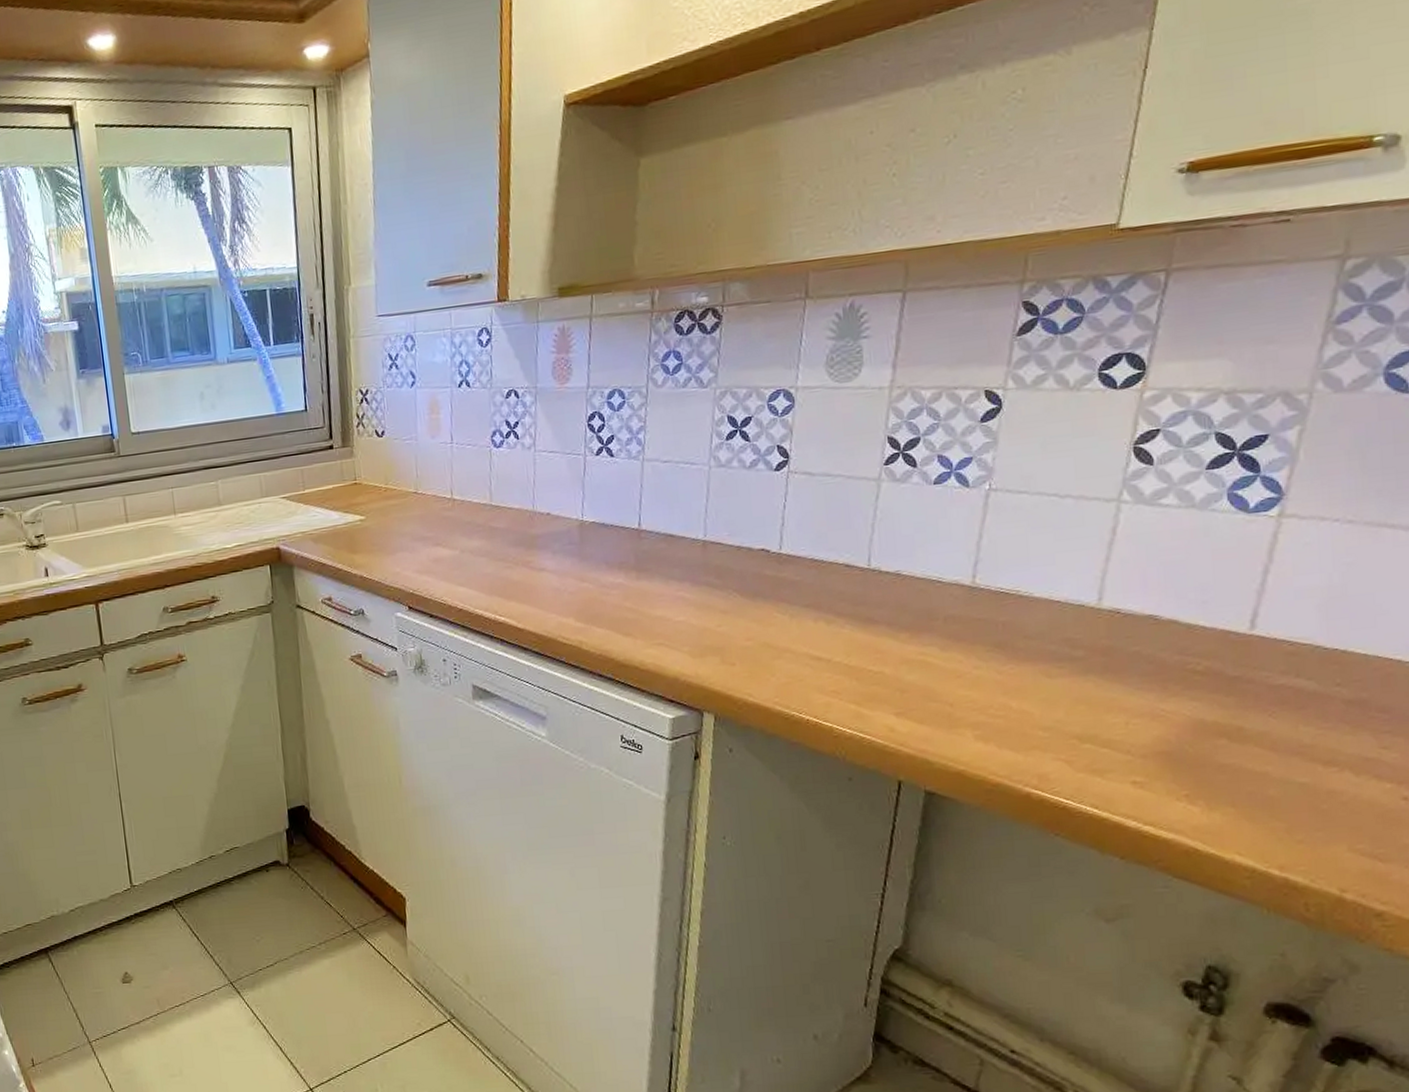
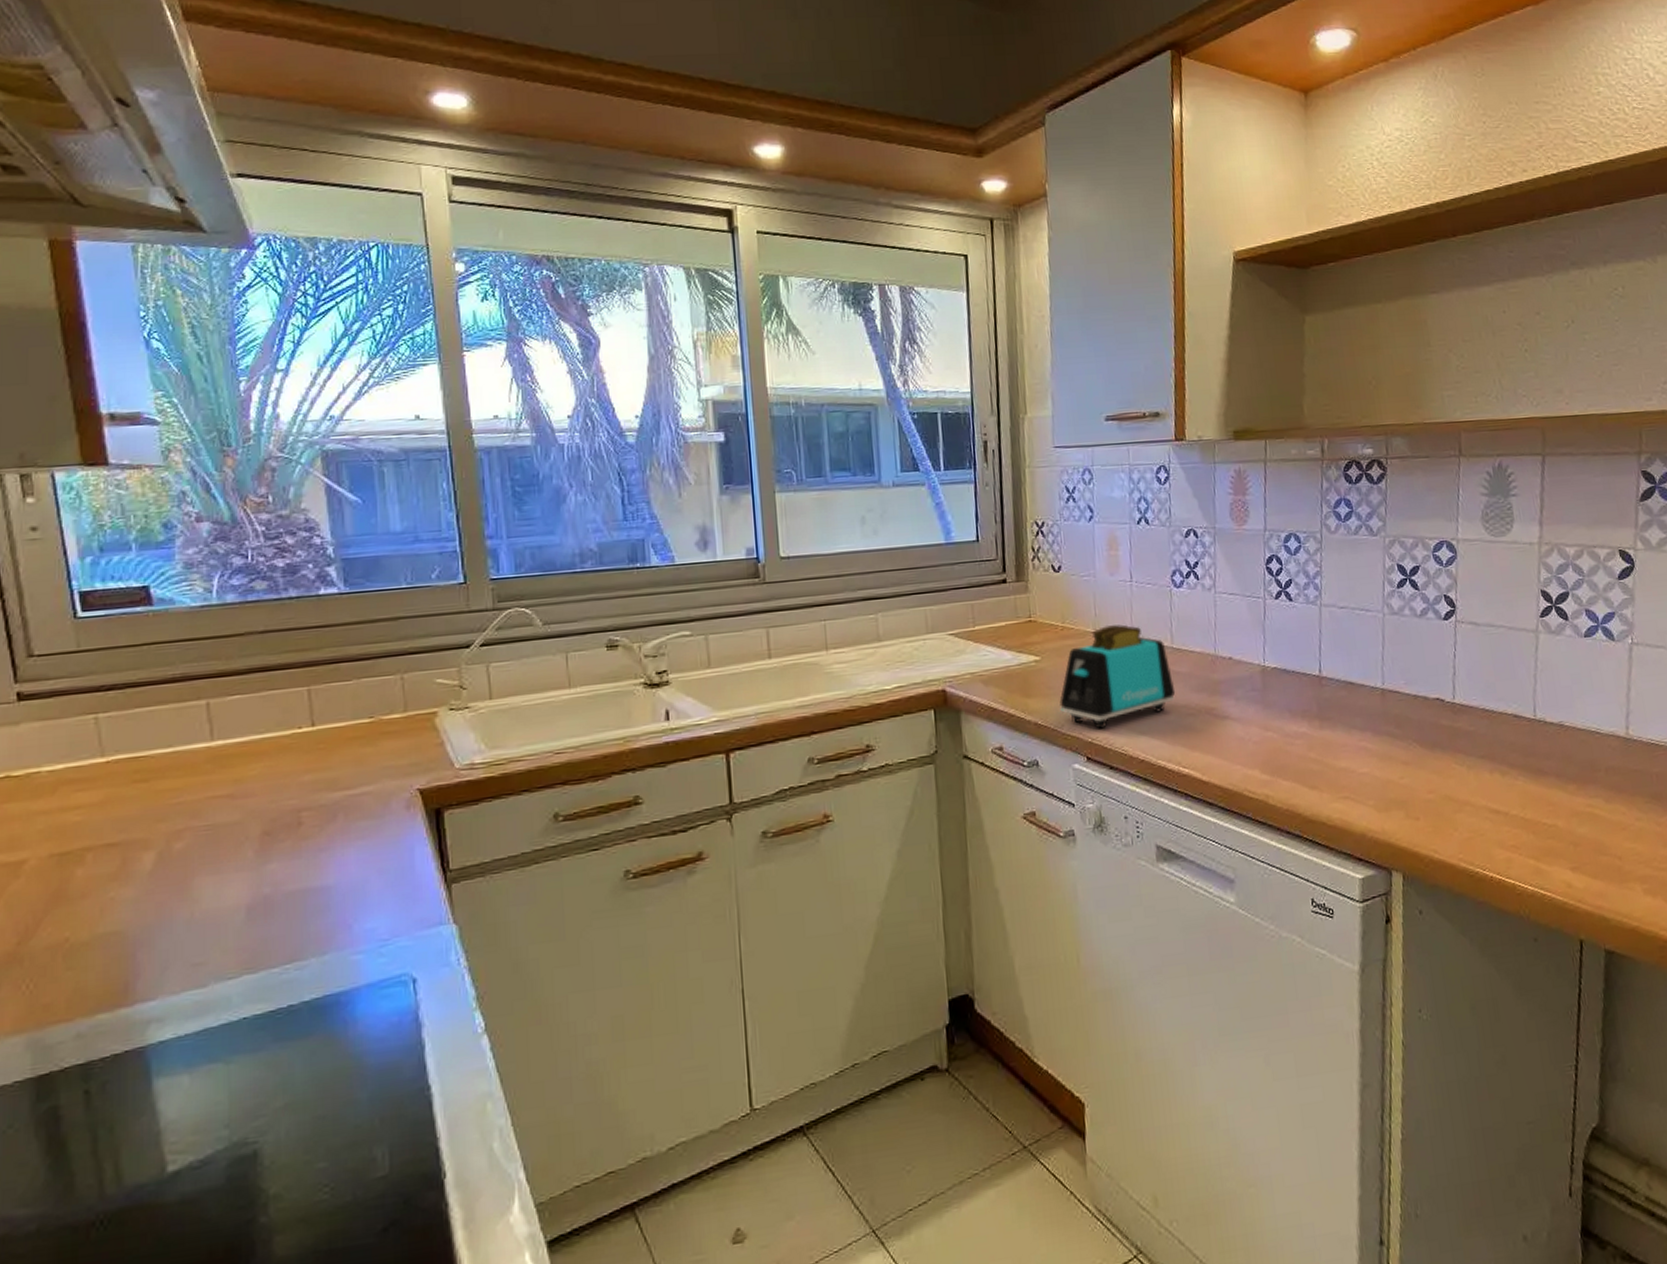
toaster: none [383,484,494,581] -> present [1059,624,1176,729]

